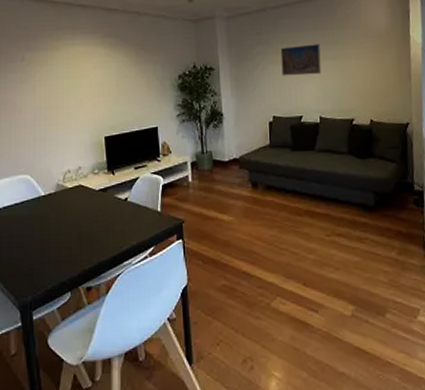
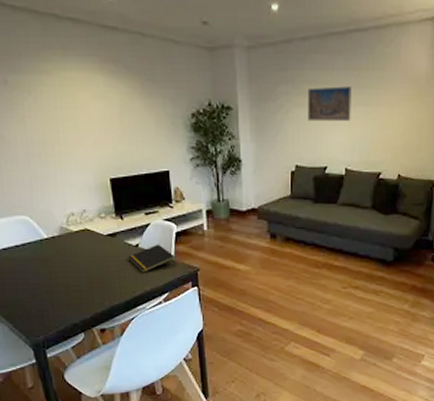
notepad: none [117,197,162,227] -> present [128,244,176,273]

